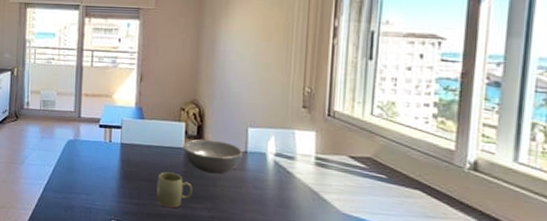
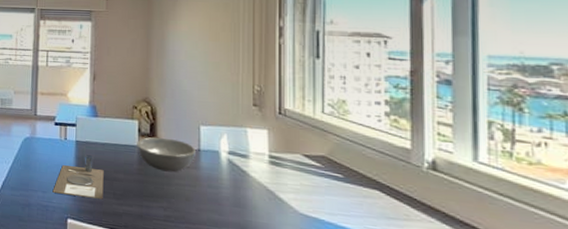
place setting: none [96,157,149,201] -> present [52,155,104,200]
mug: present [156,172,193,208] -> none [112,170,147,207]

